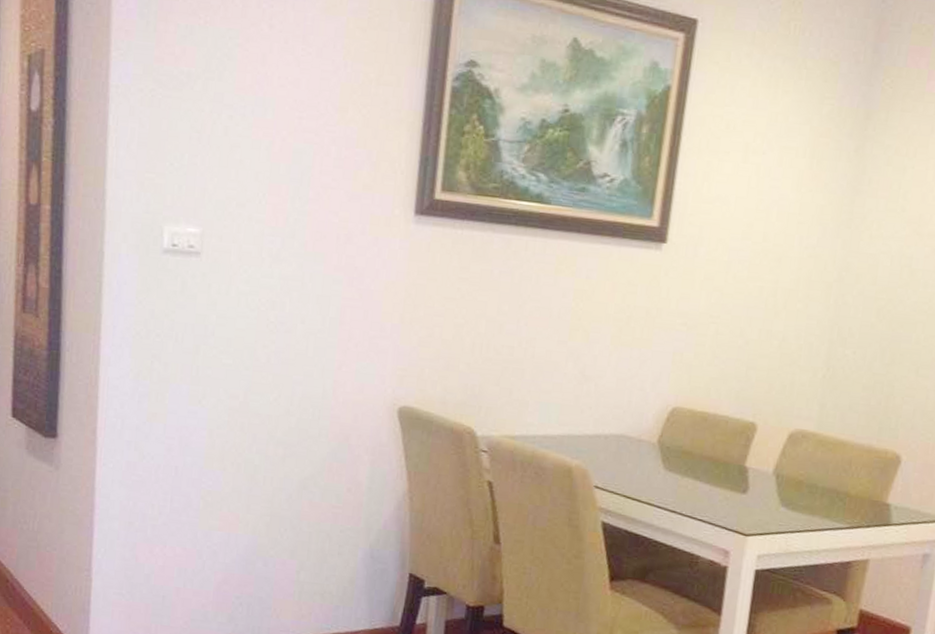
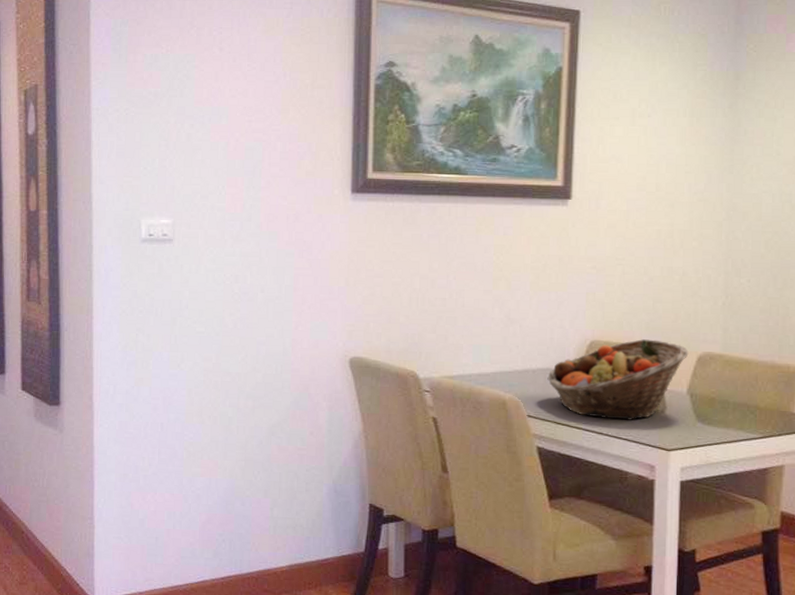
fruit basket: none [620,409,780,500] -> present [547,339,689,420]

